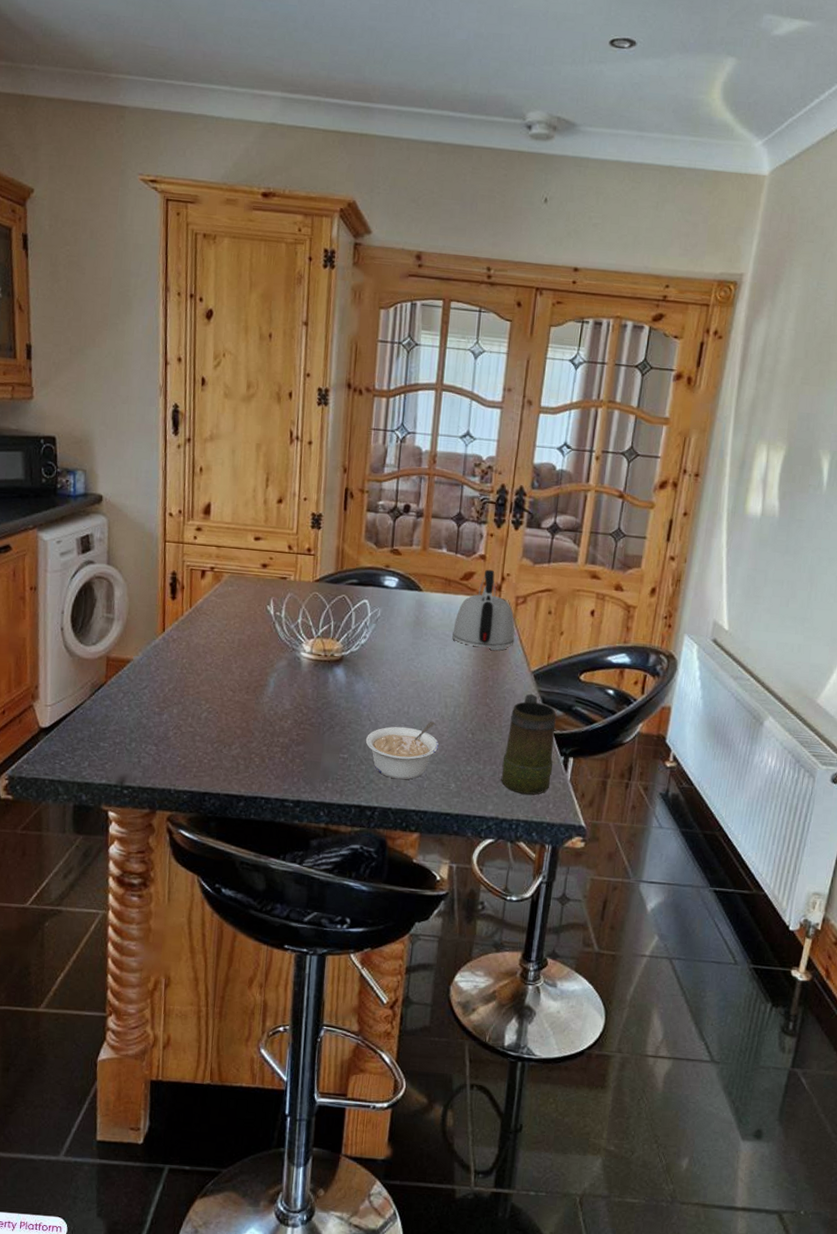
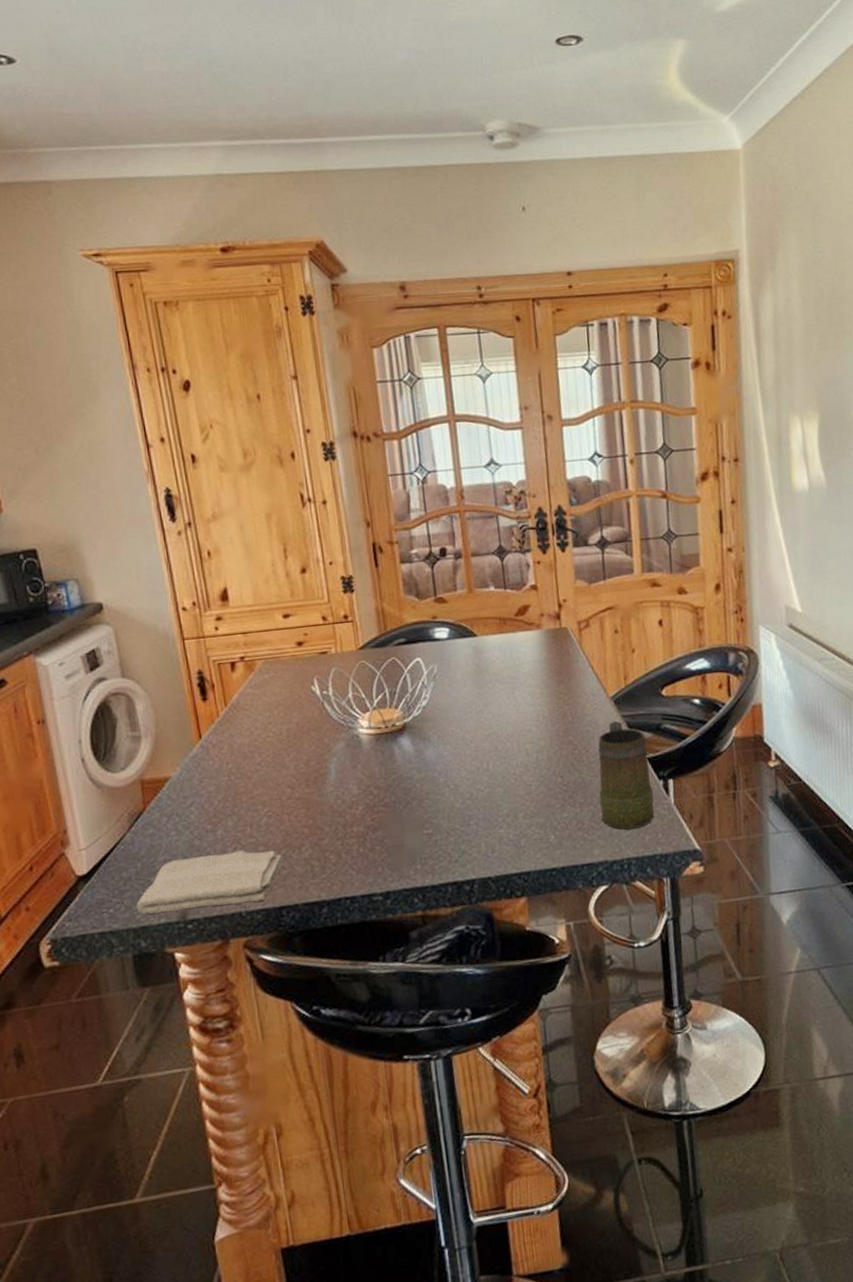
washcloth: none [84,732,215,784] -> present [136,850,284,914]
legume: present [365,721,439,780] -> none [448,773,529,845]
kettle: present [452,569,515,651] -> none [518,598,586,684]

